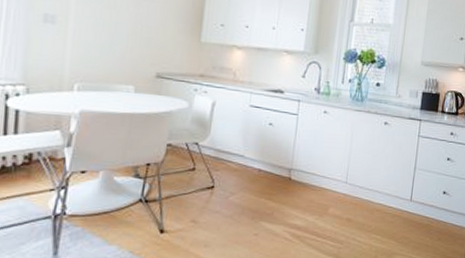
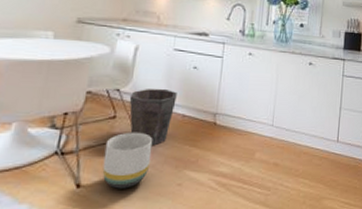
planter: none [183,183,231,236] -> present [102,132,153,189]
waste bin: none [207,143,253,198] -> present [129,88,177,146]

